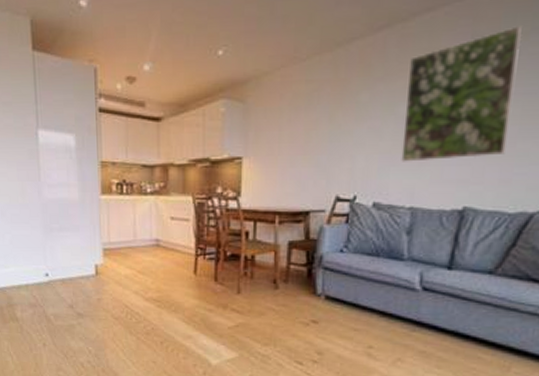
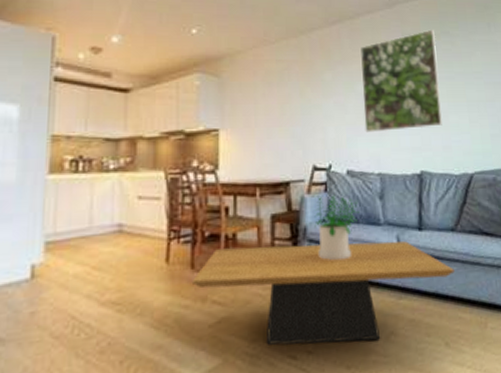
coffee table: none [215,267,483,363] -> present [191,241,454,345]
potted plant: none [331,227,382,289] -> present [314,195,360,261]

